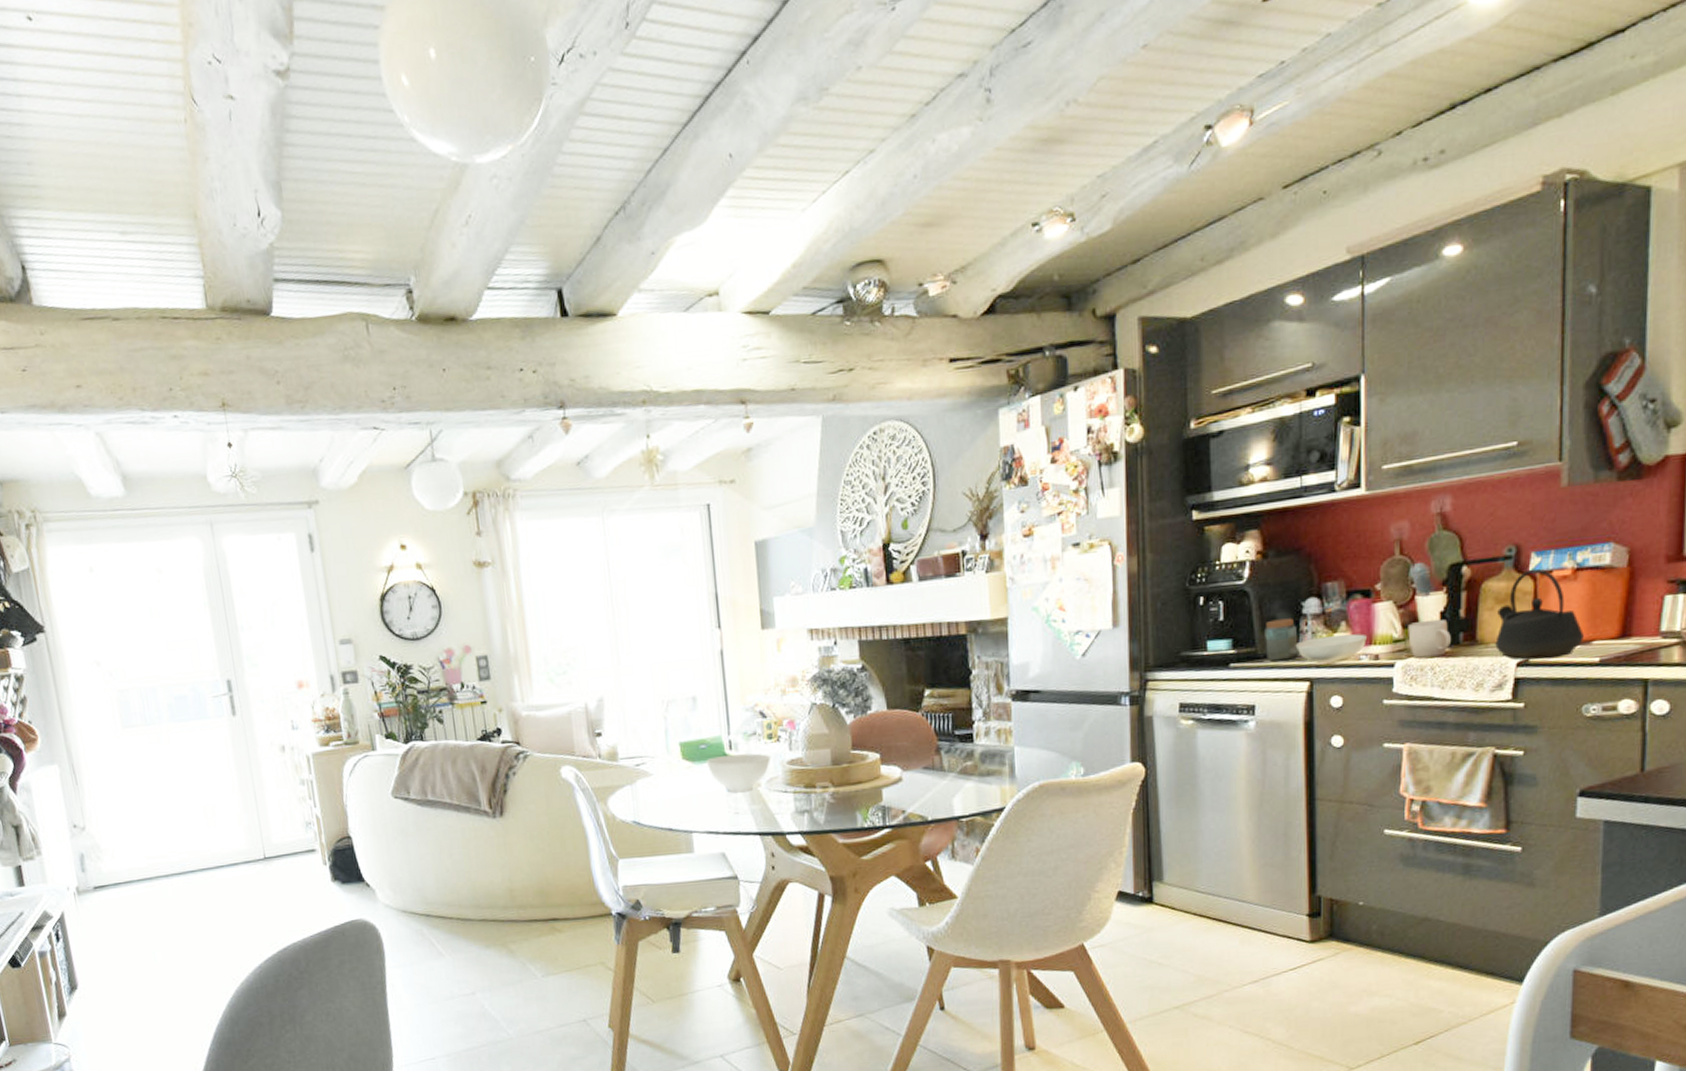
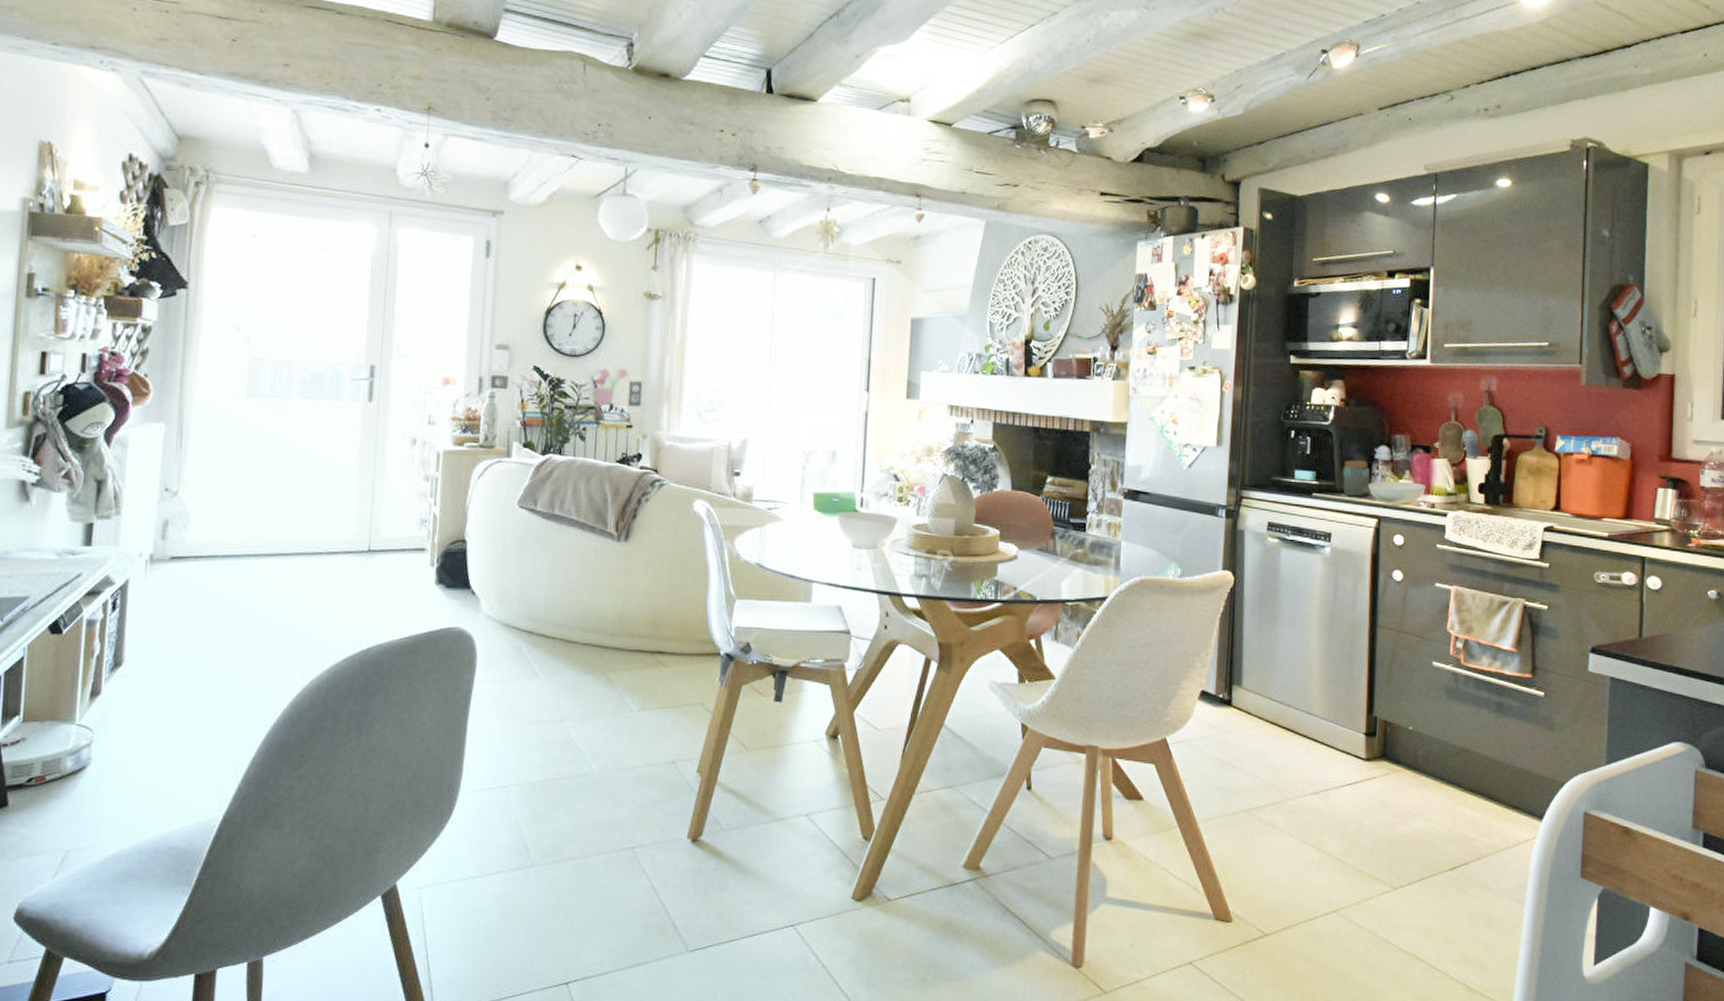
mug: present [1408,619,1451,659] -> none [1459,479,1493,514]
kettle: present [1495,568,1584,661] -> none [1527,449,1596,529]

